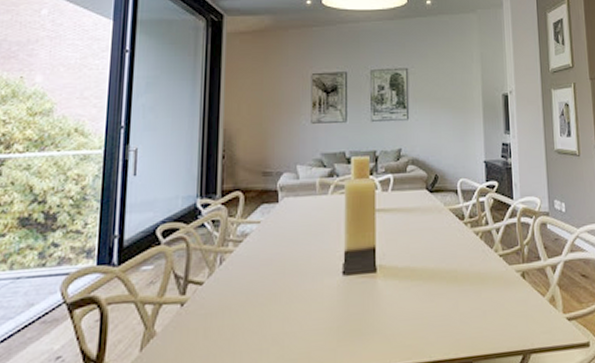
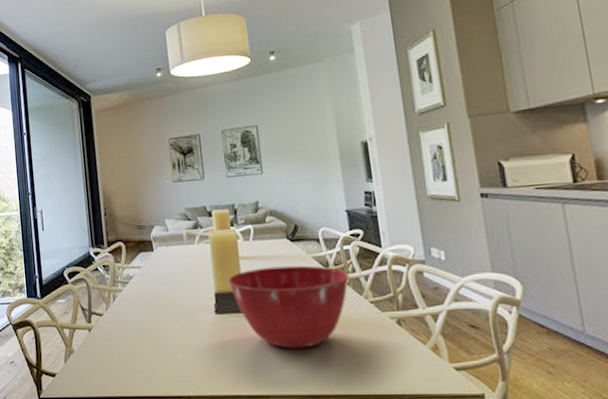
mixing bowl: none [360,218,483,311] -> present [227,265,350,349]

